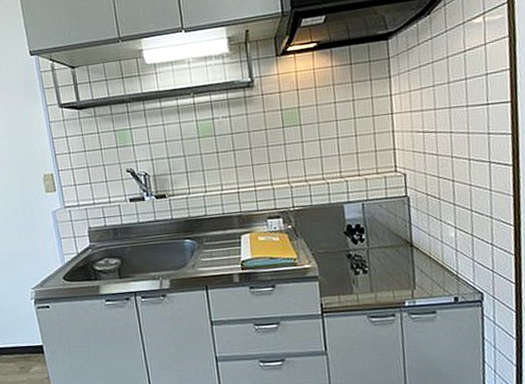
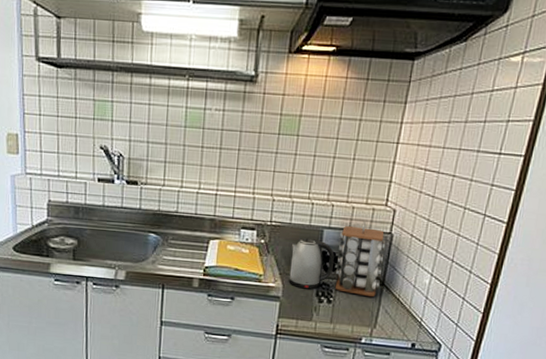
kettle: none [318,215,361,265] -> present [288,238,335,290]
spice rack: none [360,190,409,261] -> present [335,222,386,298]

